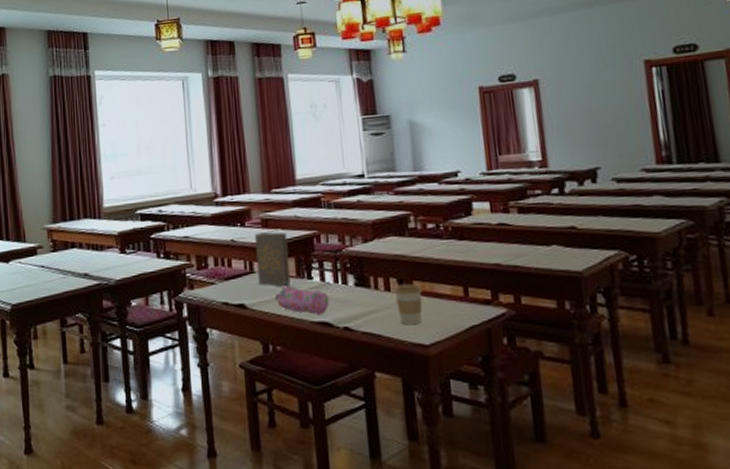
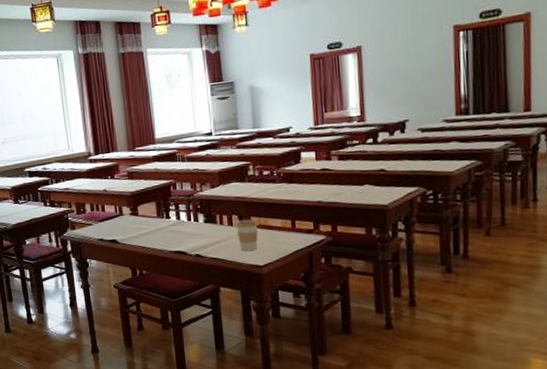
book: present [255,232,291,286] -> none [123,182,153,225]
pencil case: present [275,286,330,316] -> none [140,224,184,247]

